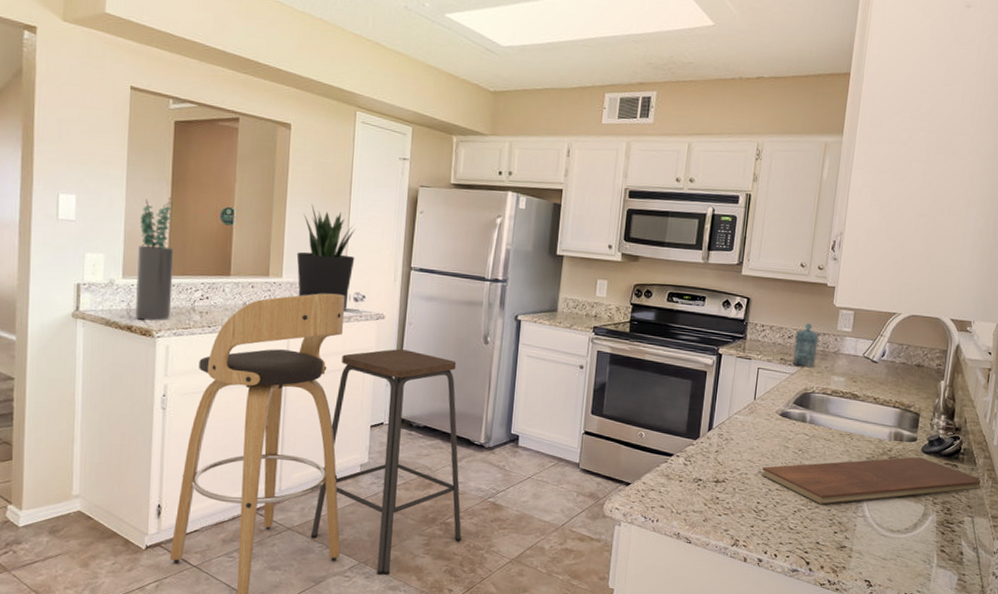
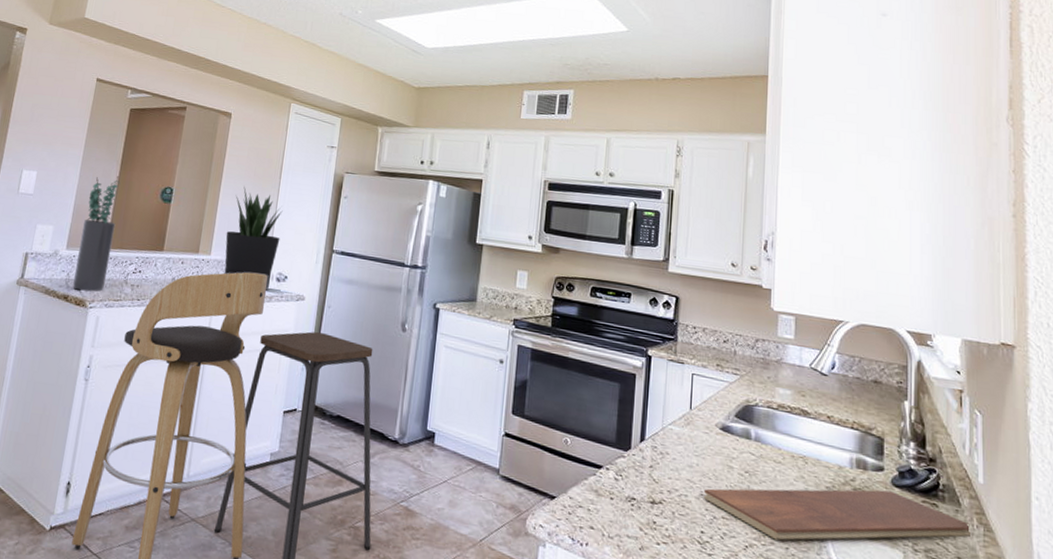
canister: present [792,323,820,367] -> none [730,327,759,376]

